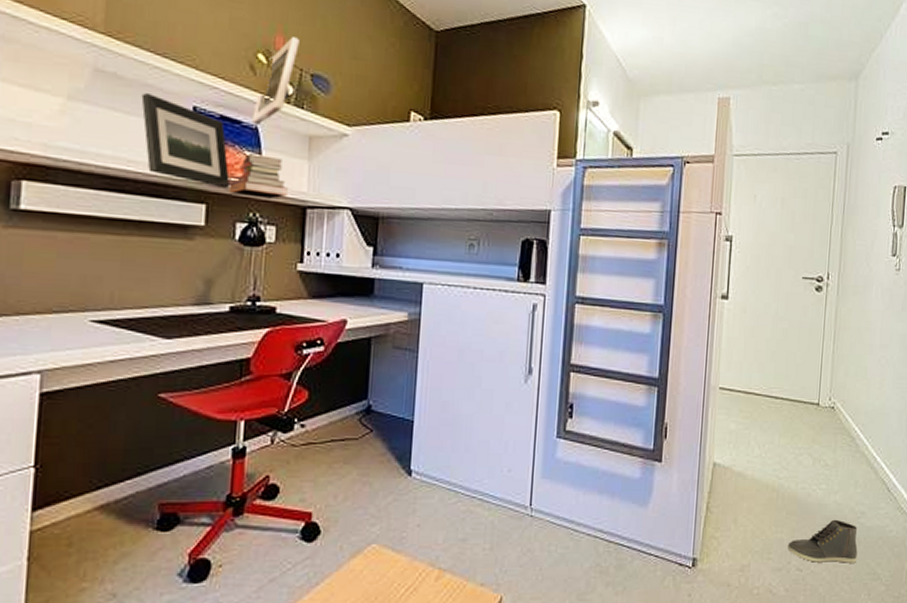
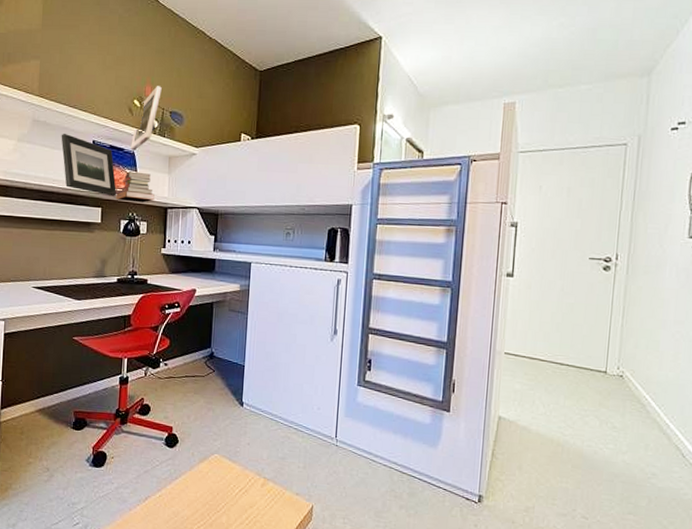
sneaker: present [787,519,858,563] -> none [572,476,648,519]

